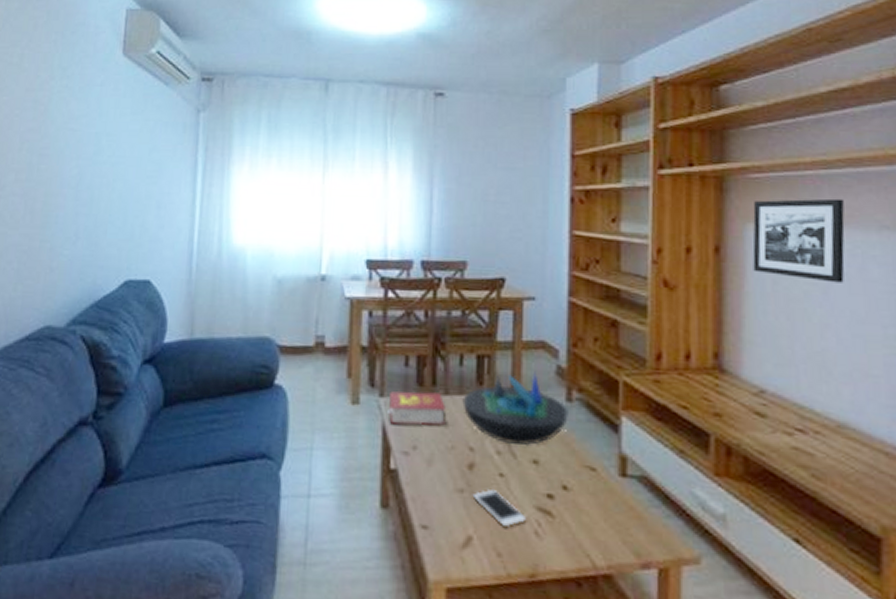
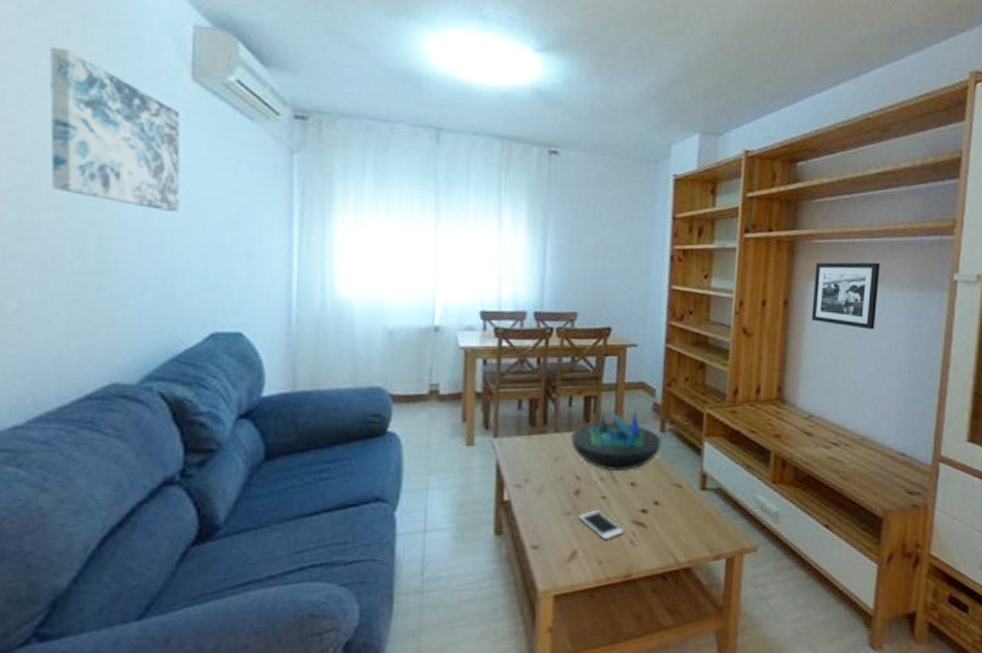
wall art: none [15,38,113,170] -> present [49,46,181,211]
book: present [387,391,446,426] -> none [501,431,555,461]

